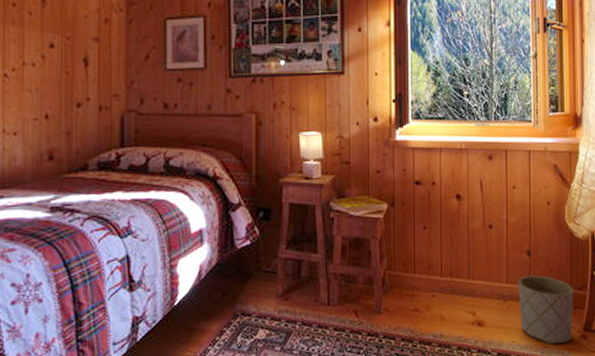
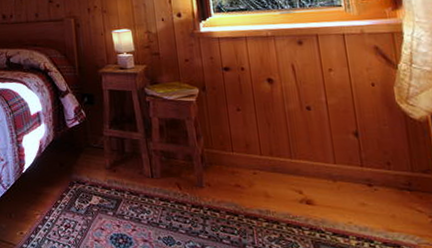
planter: present [518,275,574,345] -> none [347,156,422,228]

